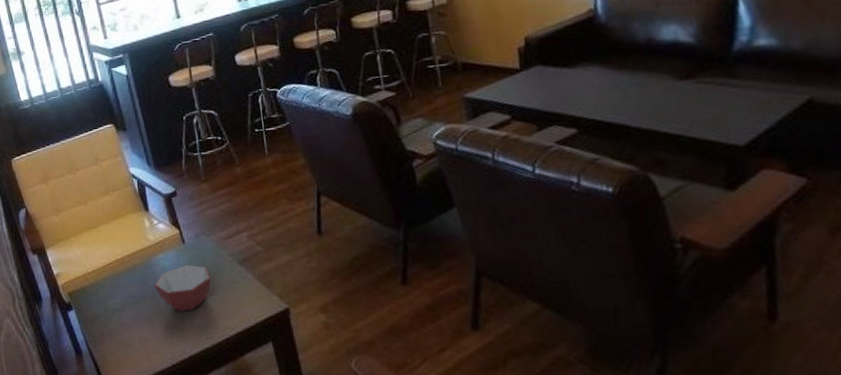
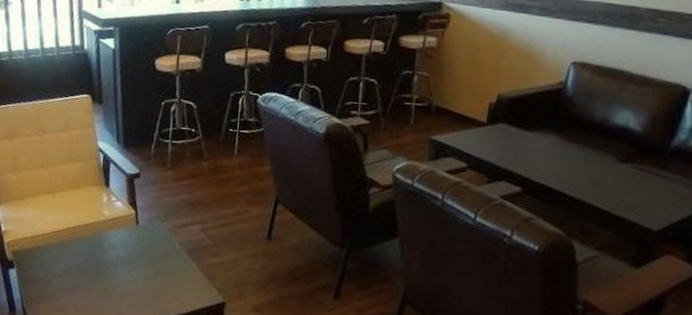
bowl: present [154,264,211,312] -> none [100,245,157,289]

